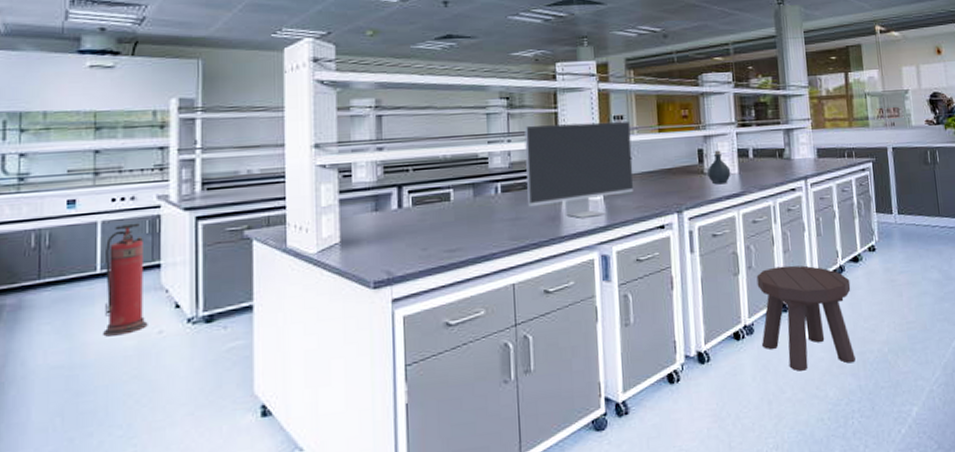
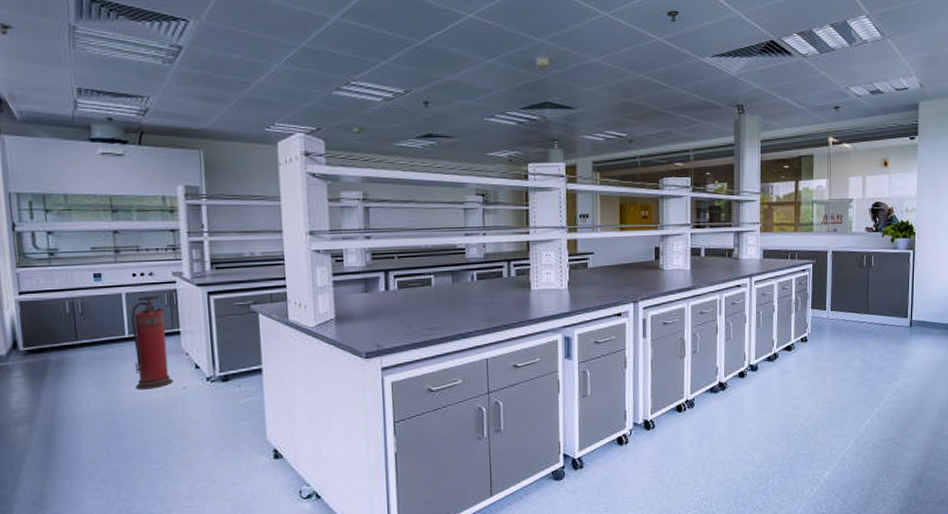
monitor: present [524,121,634,218] -> none [498,219,596,304]
flask: present [707,150,731,185] -> none [662,248,684,279]
stool: present [756,265,855,371] -> none [700,351,782,439]

